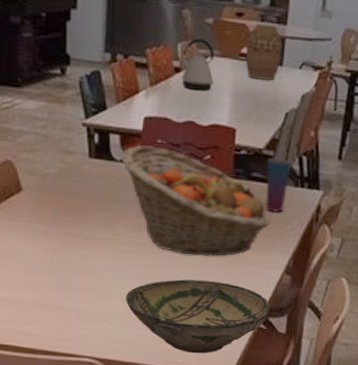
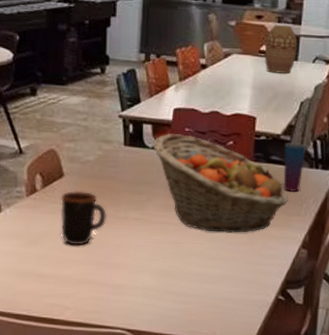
mug: none [18,206,71,268] -> present [60,190,106,246]
bowl: present [126,279,271,354] -> none [155,255,289,324]
kettle: present [181,38,215,91] -> none [207,39,237,85]

